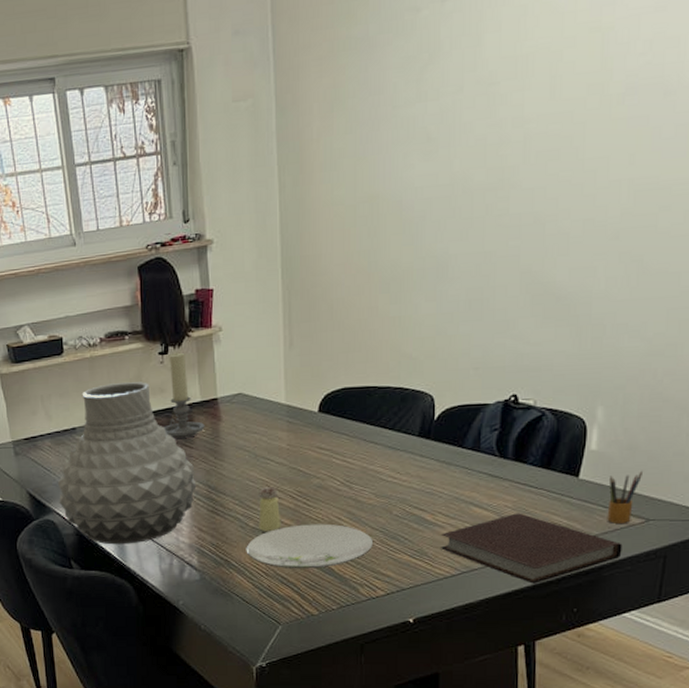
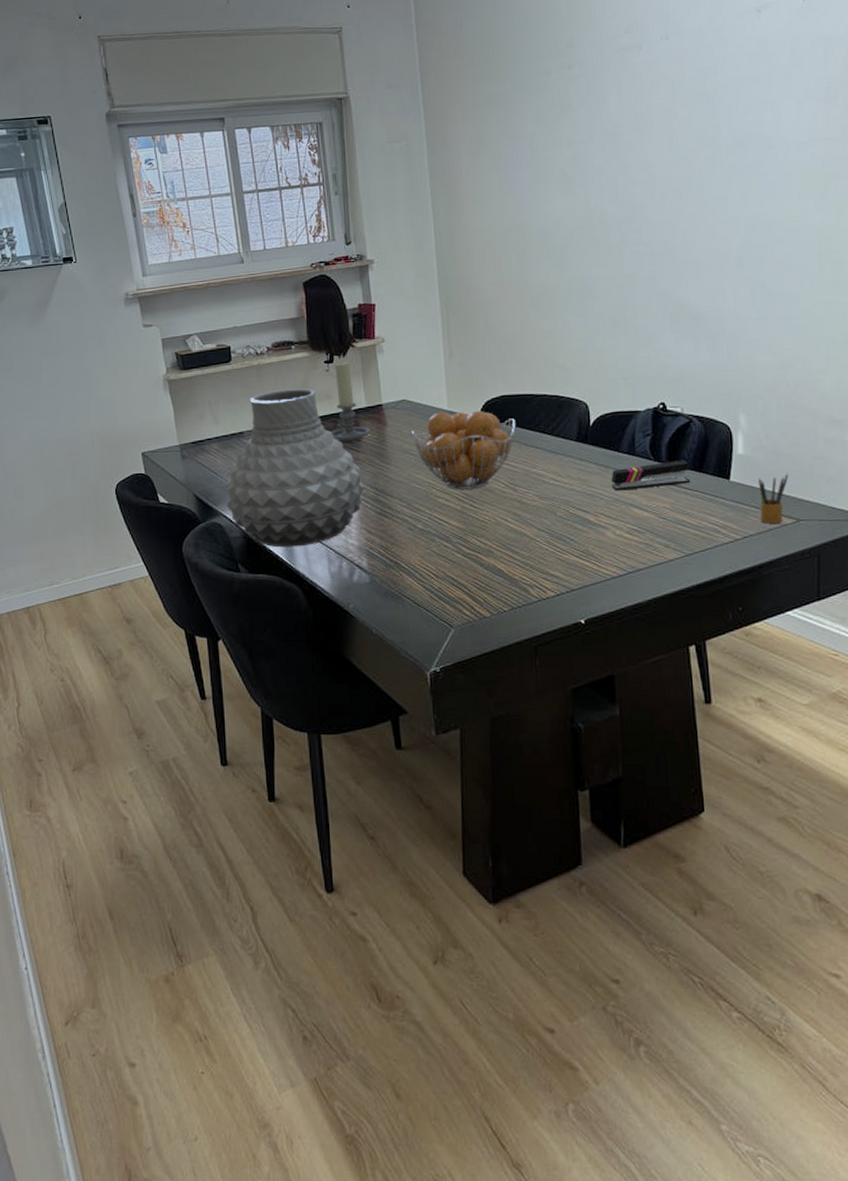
fruit basket: none [246,404,355,488] -> present [411,410,516,490]
plate: present [246,524,374,569] -> none [415,525,541,571]
saltshaker: present [259,487,281,532] -> none [426,489,449,534]
notebook: present [439,513,622,584] -> none [605,514,778,583]
stapler: none [452,456,537,489] -> present [611,460,691,491]

